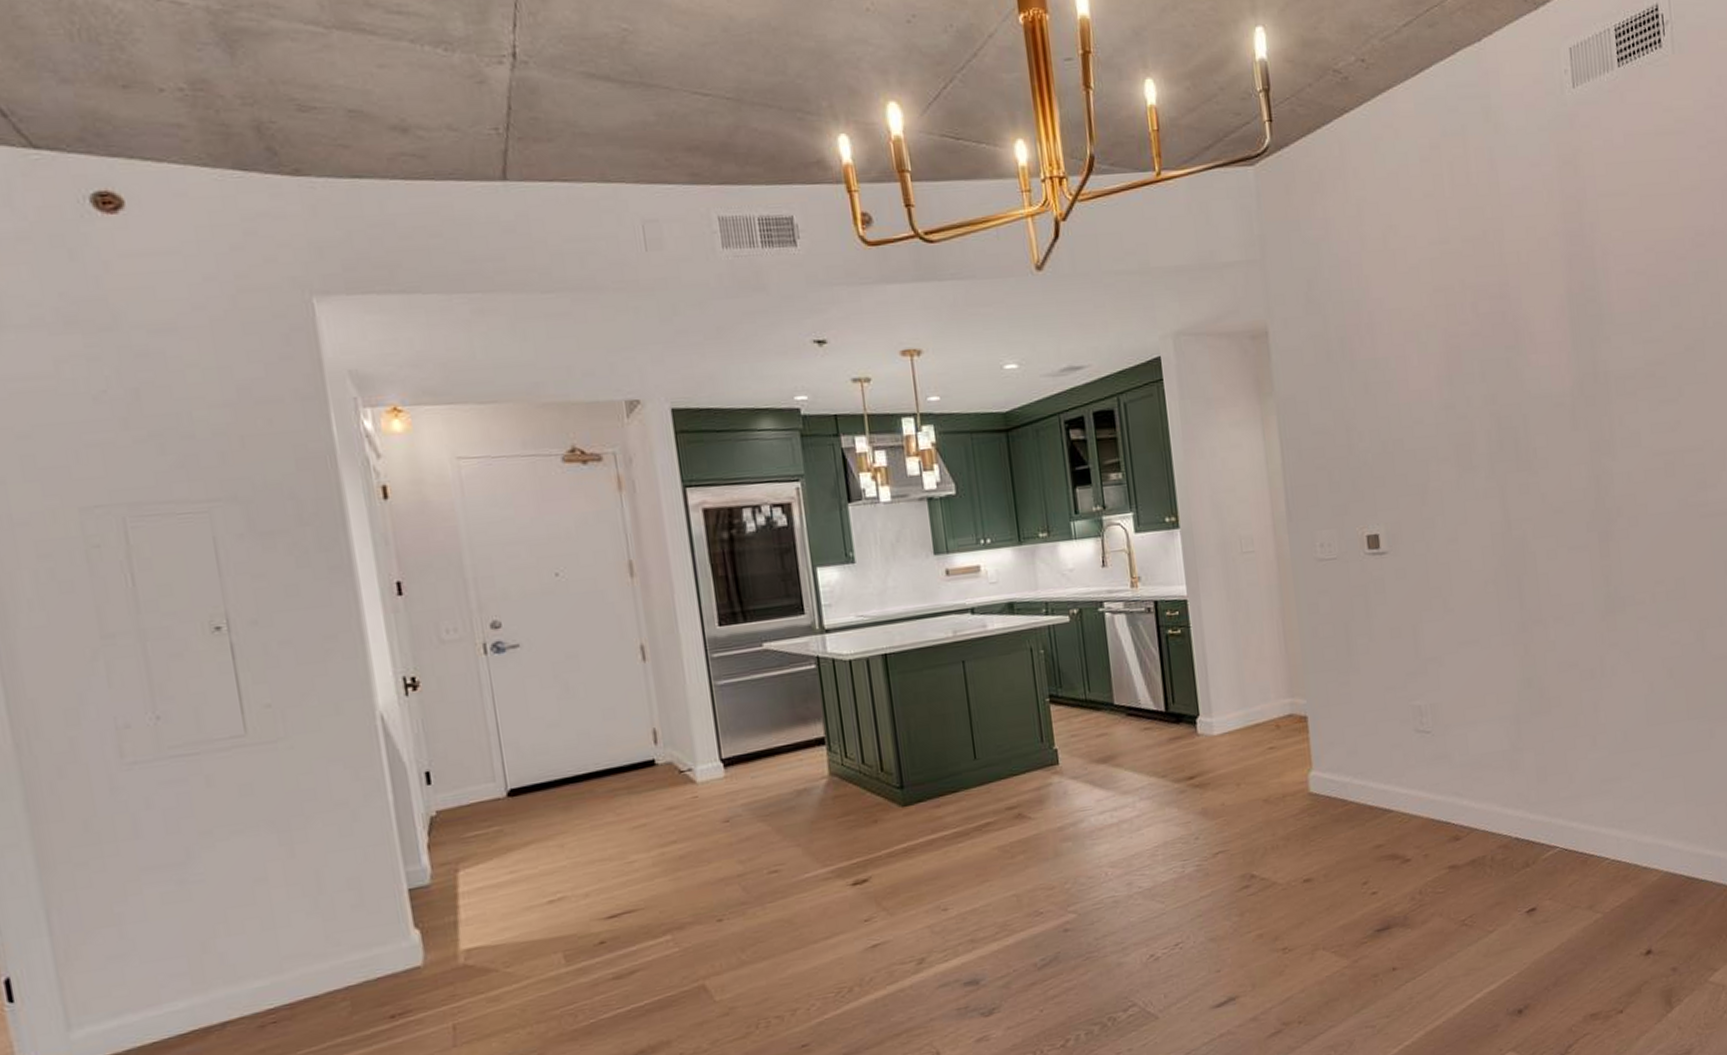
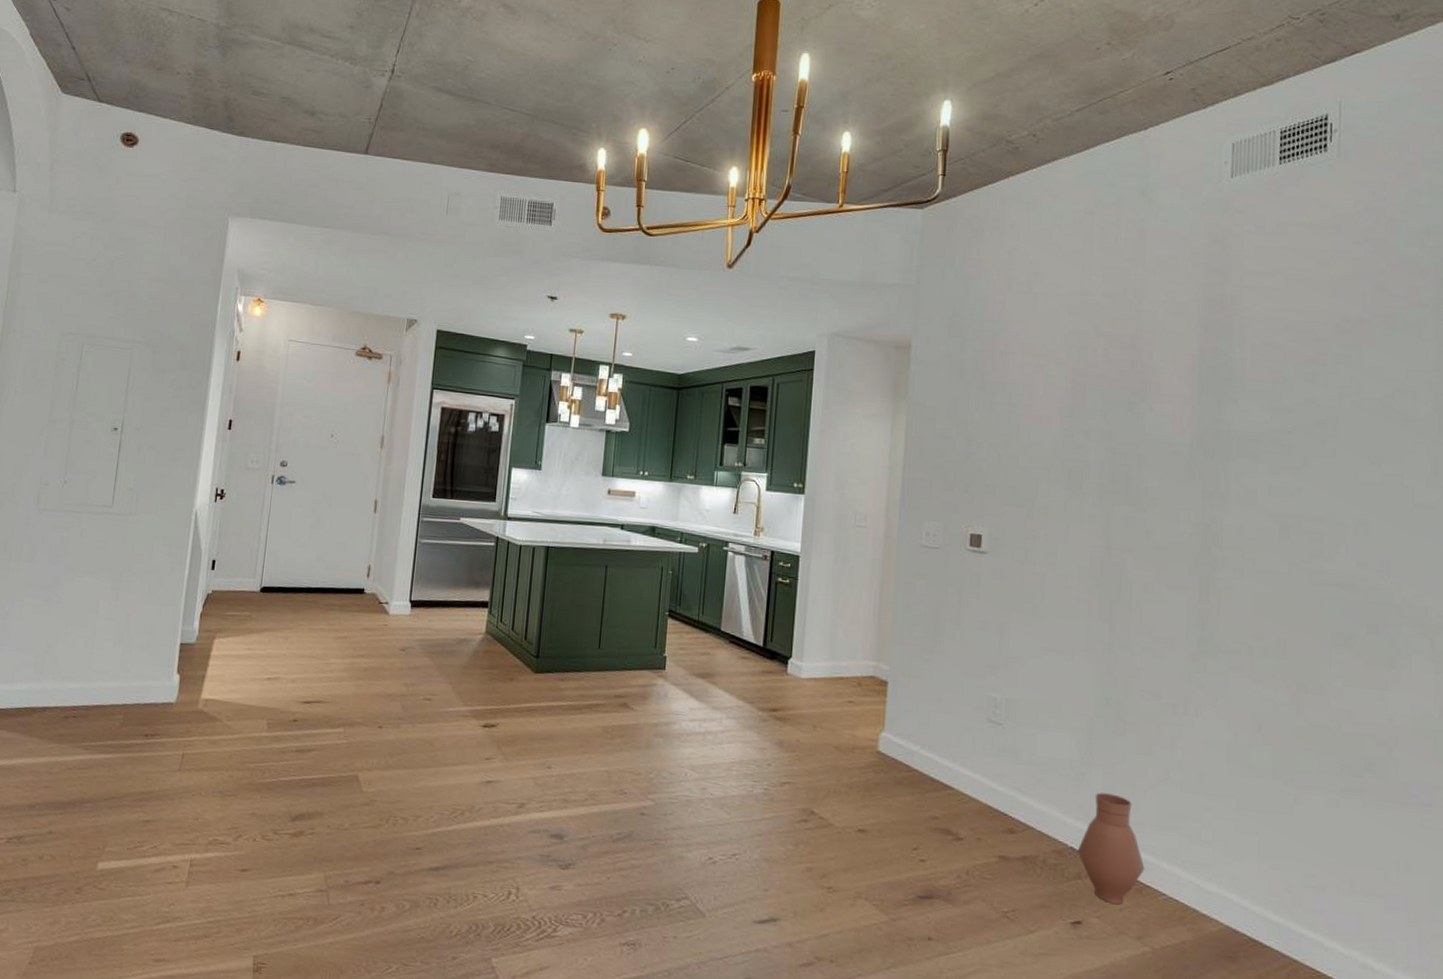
vase: none [1521,773,1587,882] -> present [1077,792,1145,905]

